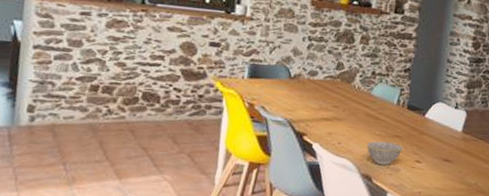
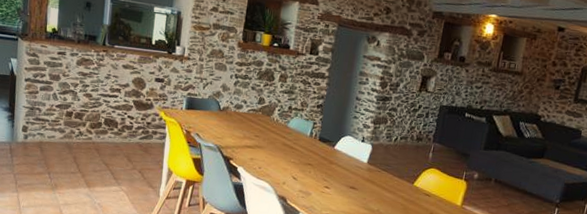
bowl: present [366,141,404,165] -> none [282,167,315,189]

